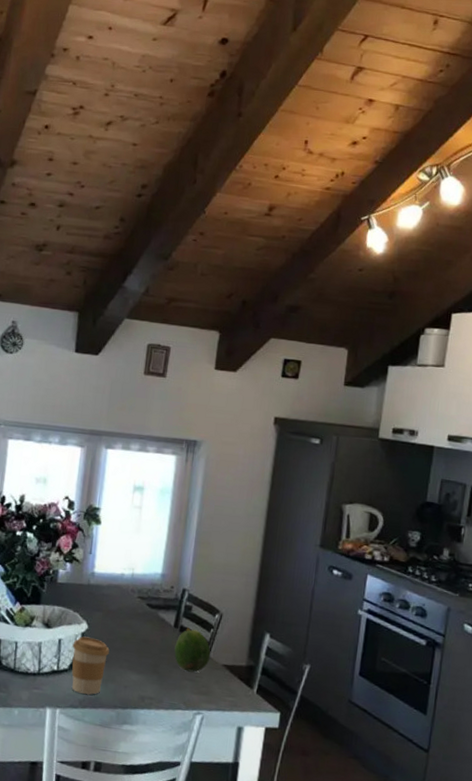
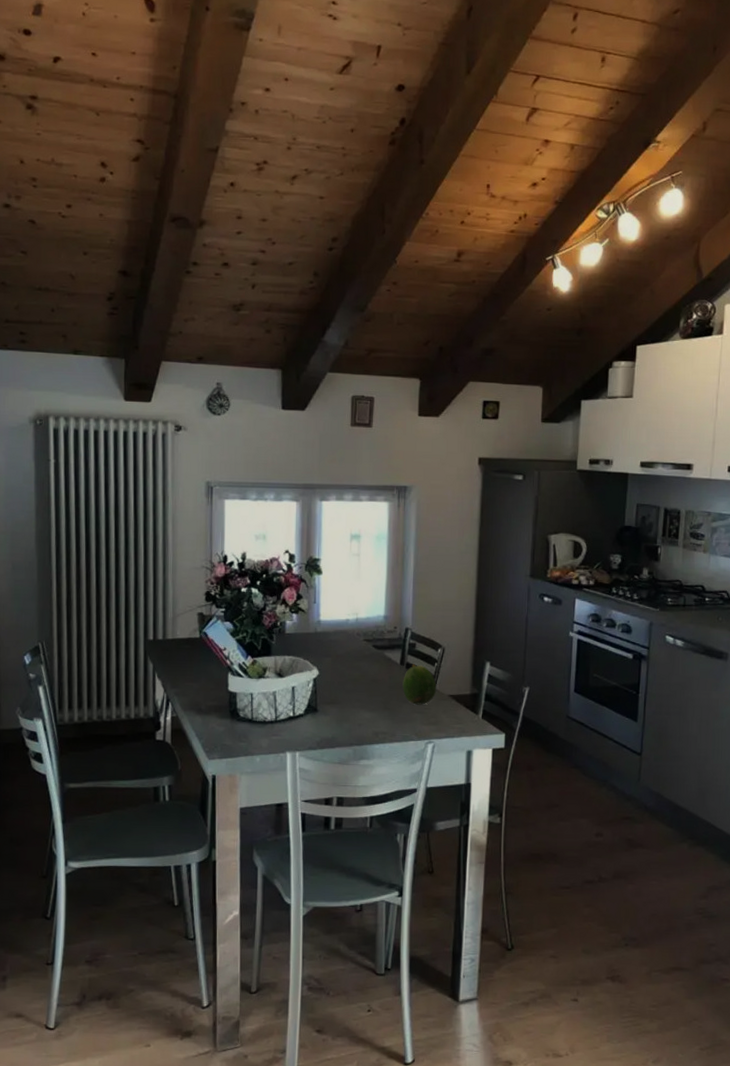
coffee cup: present [71,636,110,695] -> none [306,682,341,736]

